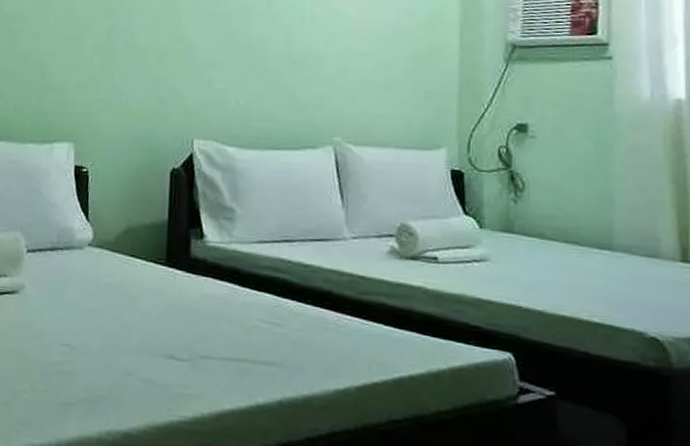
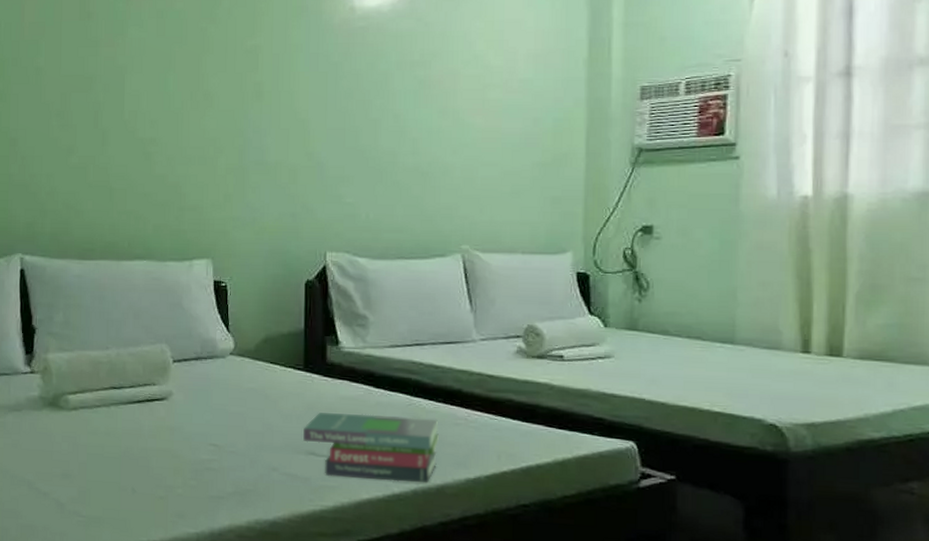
books: none [163,312,307,394] -> present [303,412,439,483]

